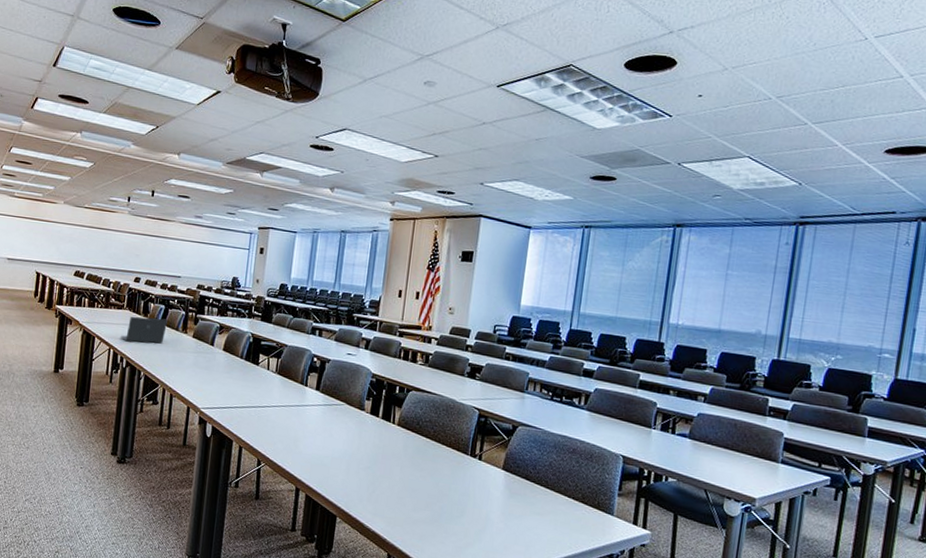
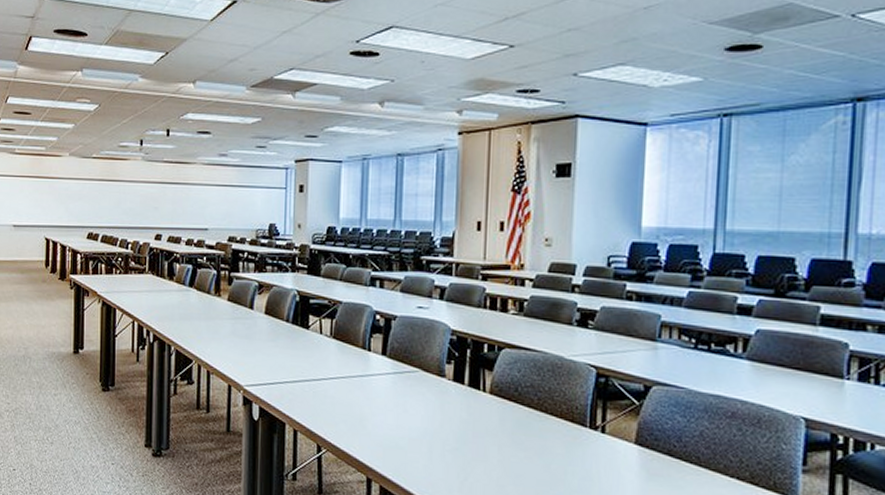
laptop: present [120,316,168,344] -> none [144,280,197,312]

